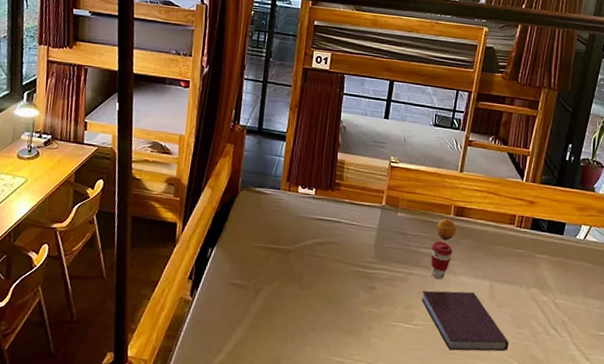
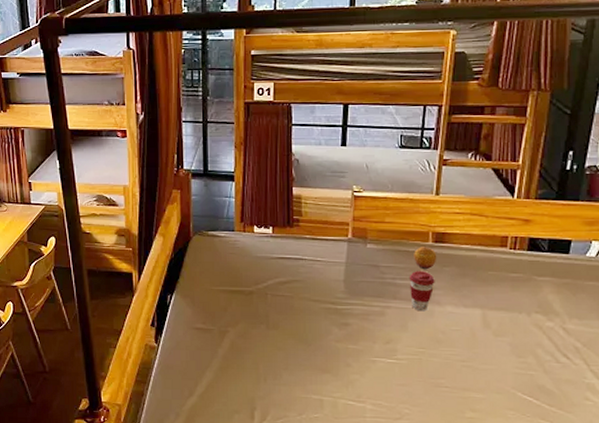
notebook: present [421,290,509,352] -> none [403,321,510,384]

